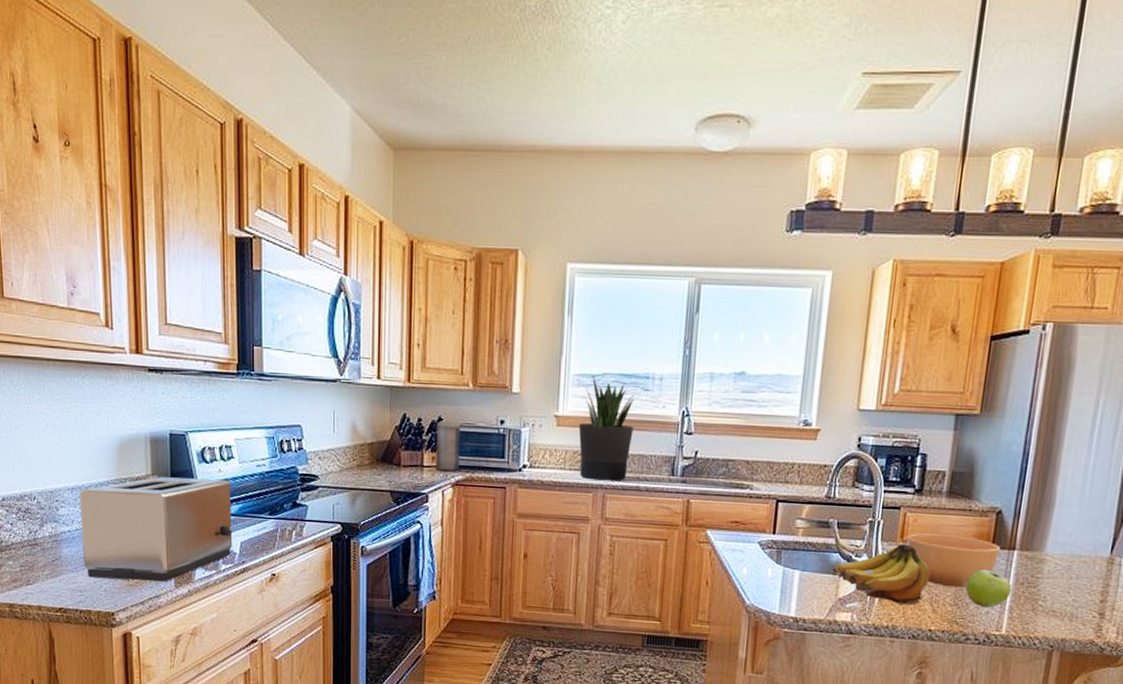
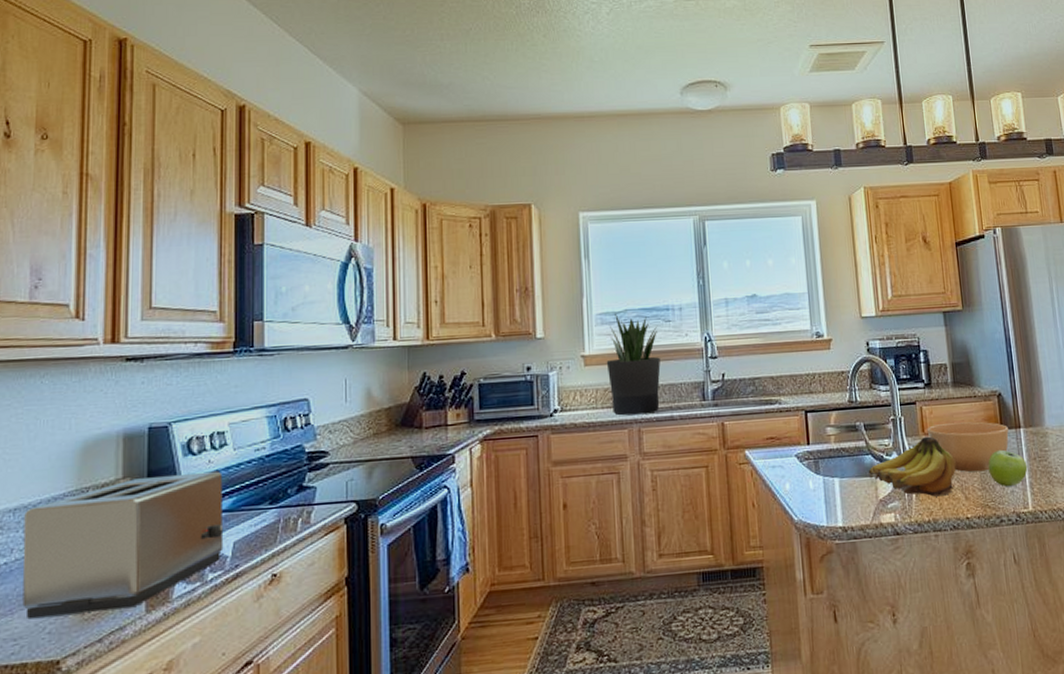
canister: present [435,421,461,472] -> none [459,375,487,428]

